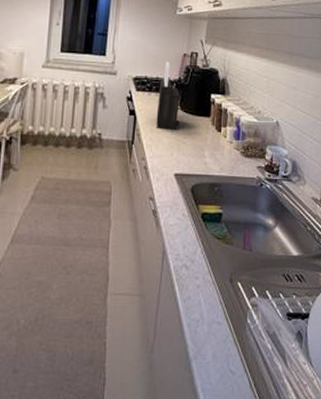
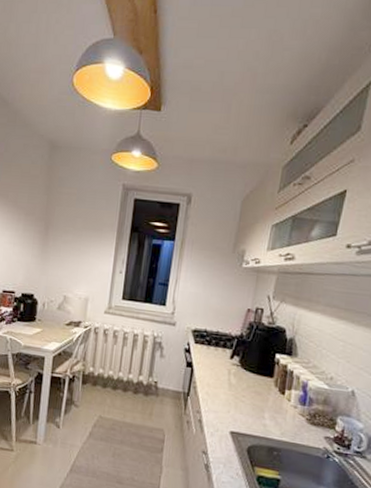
knife block: present [156,61,180,130] -> none [213,315,241,387]

